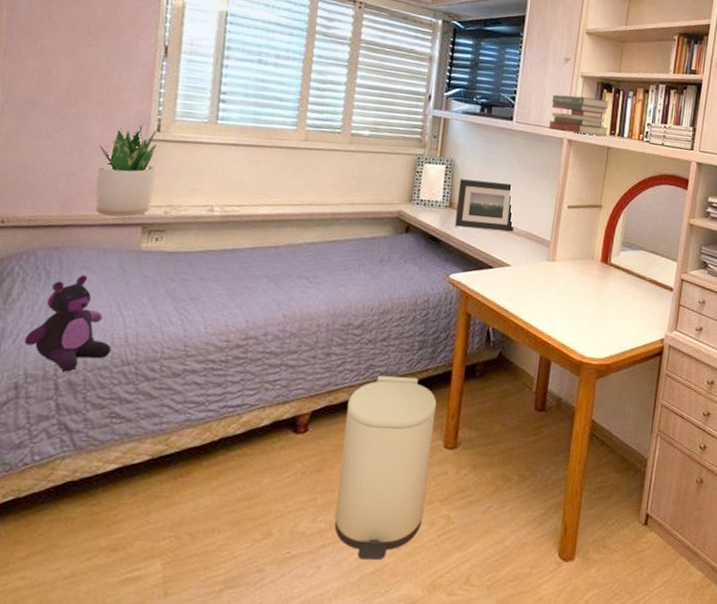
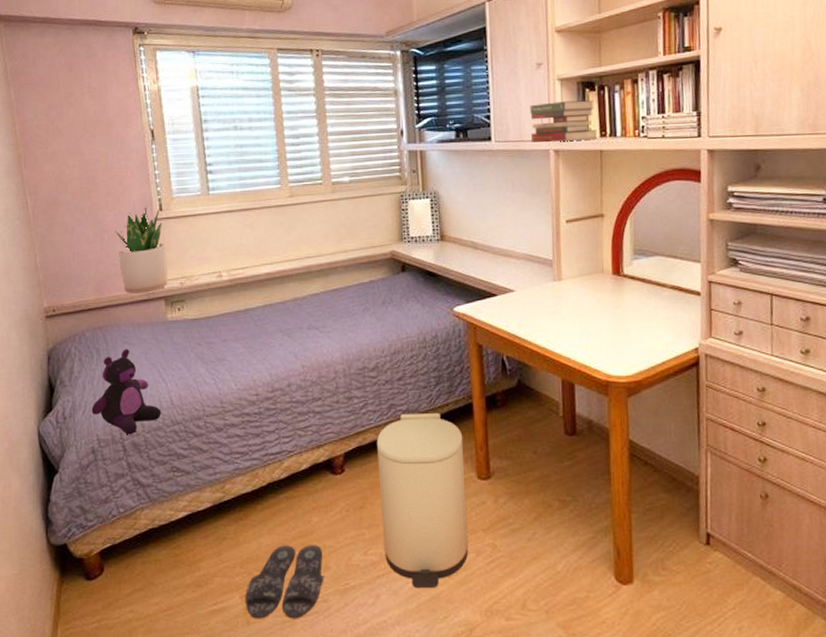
slippers: none [167,507,267,591] -> present [245,545,324,619]
picture frame: present [455,179,514,232] -> none [446,206,511,259]

